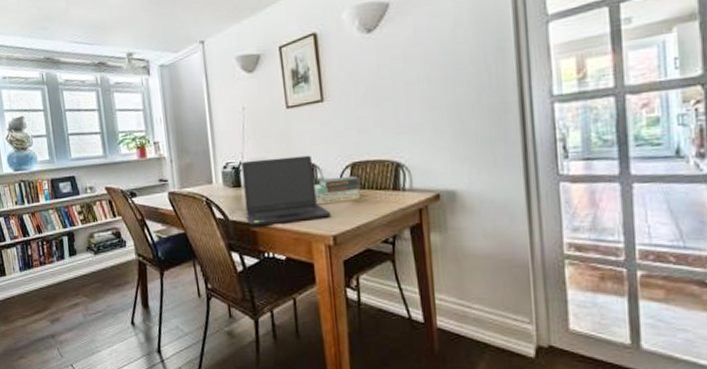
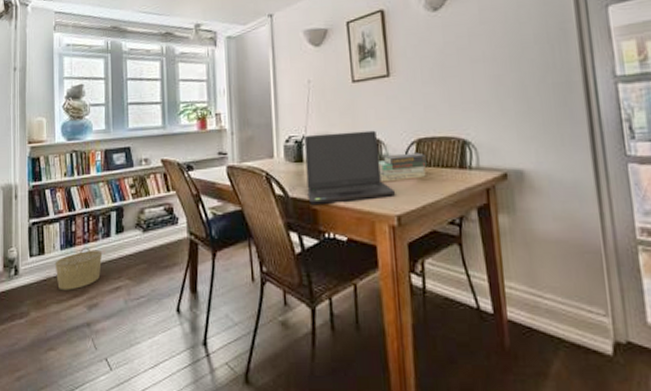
basket: none [16,269,59,307] -> present [55,247,103,291]

